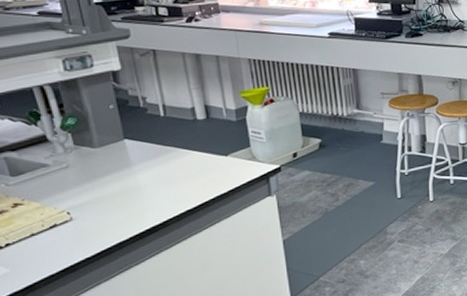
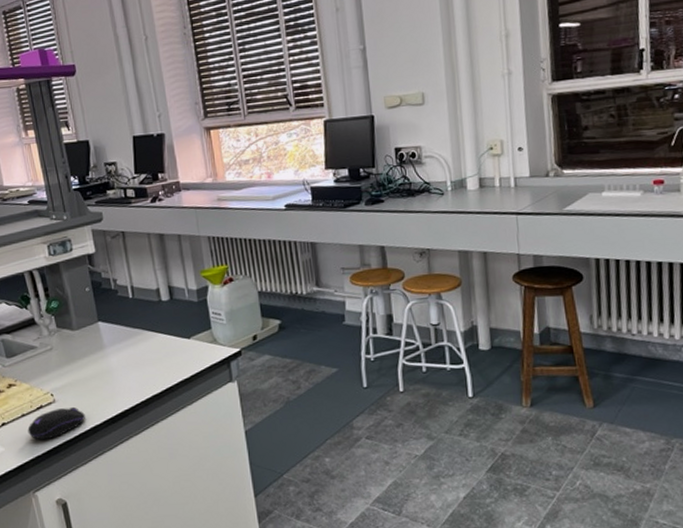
computer mouse: none [38,224,108,259] -> present [28,406,85,440]

